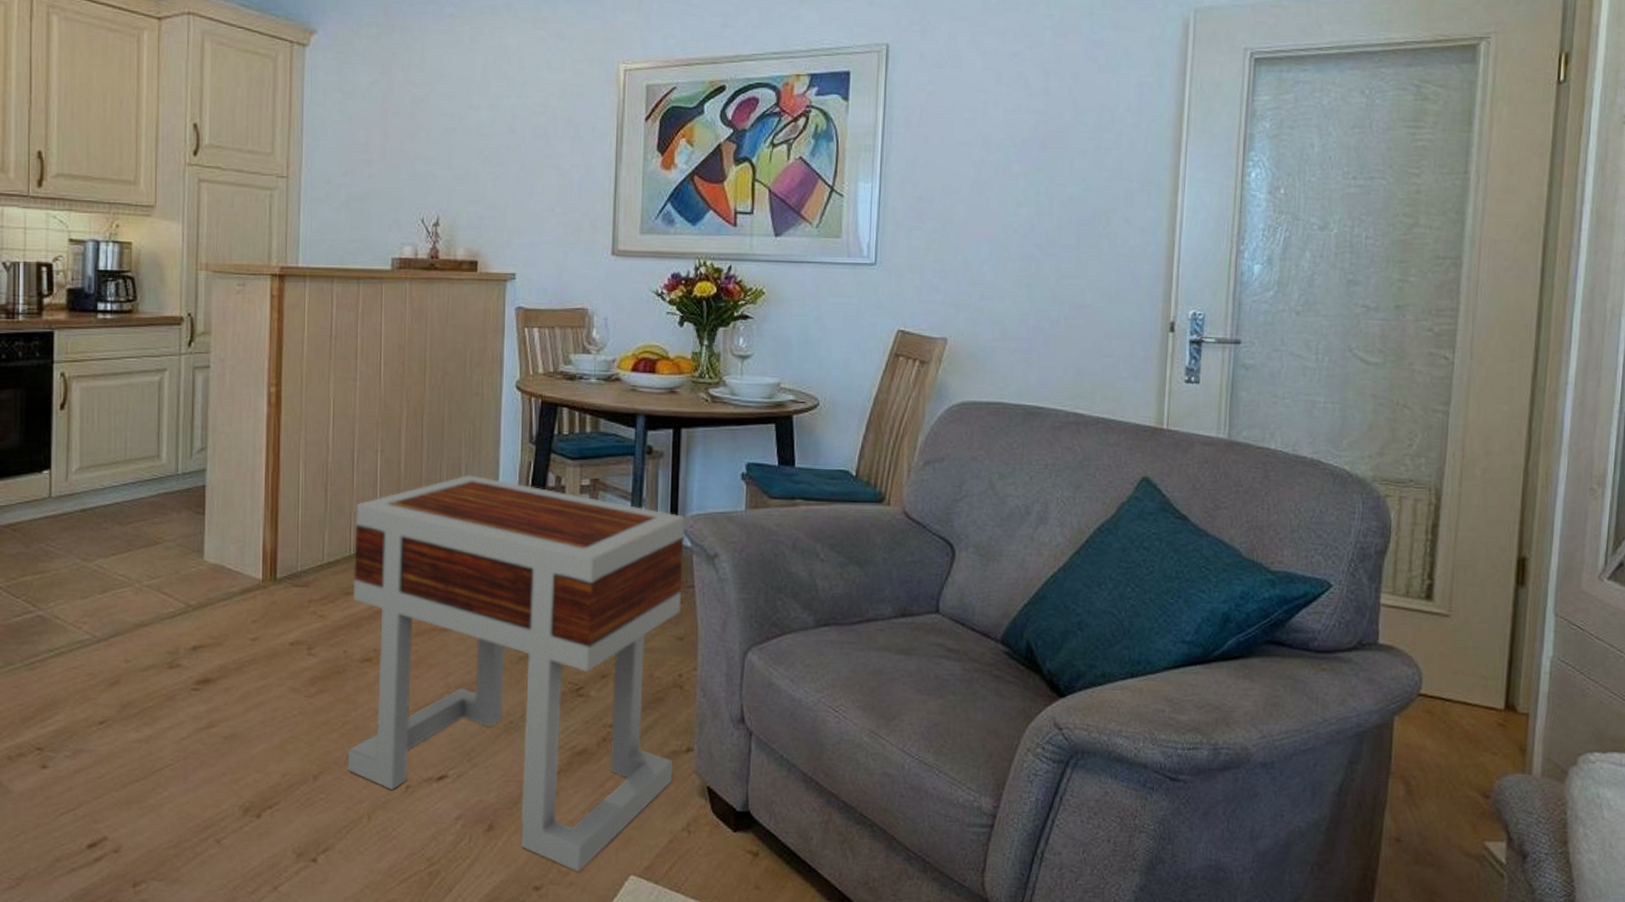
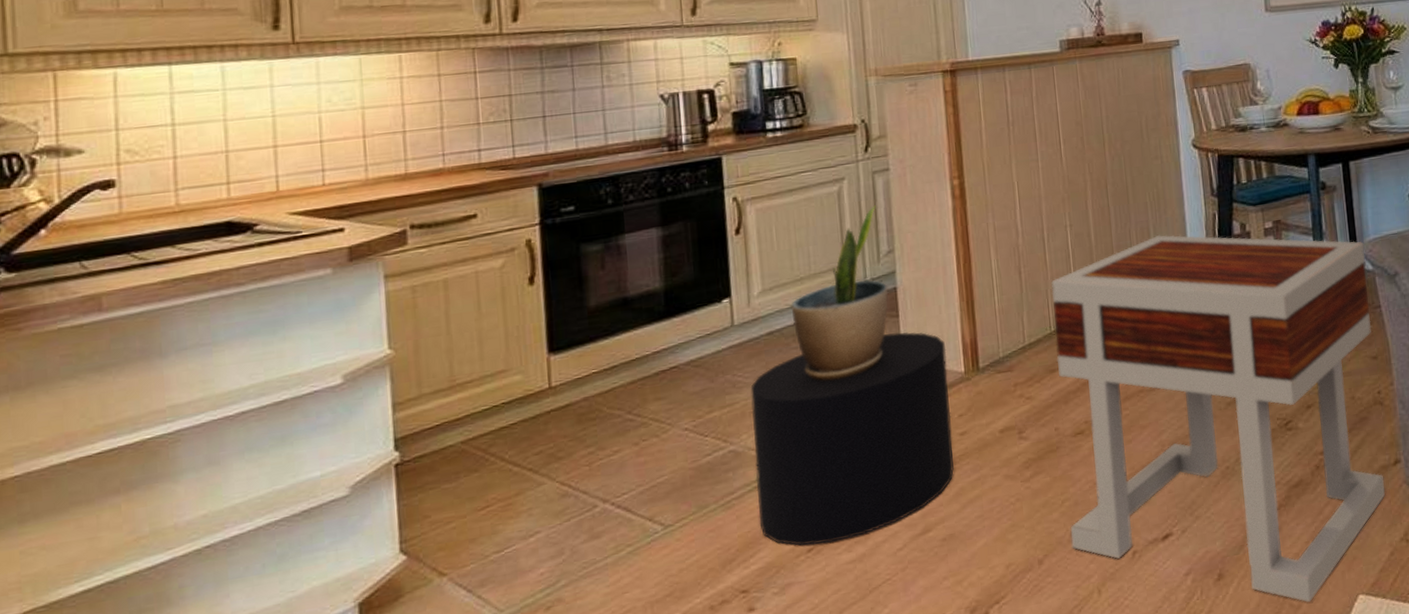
stool: none [58,530,247,720] -> present [750,332,954,546]
potted plant: none [105,401,197,566] -> present [791,205,889,381]

